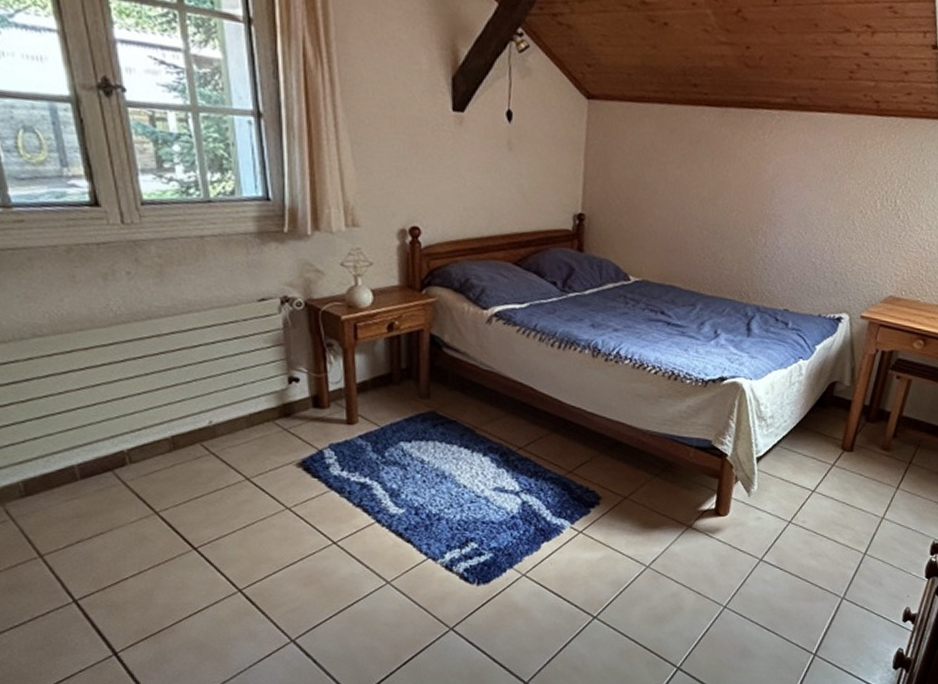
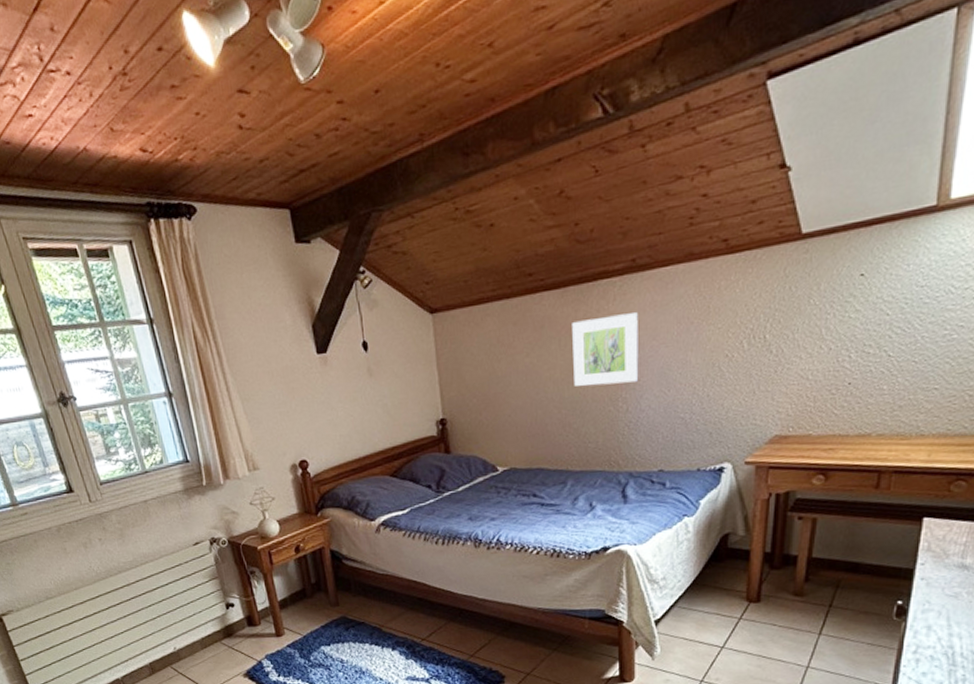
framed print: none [719,144,790,218] -> present [572,312,639,387]

